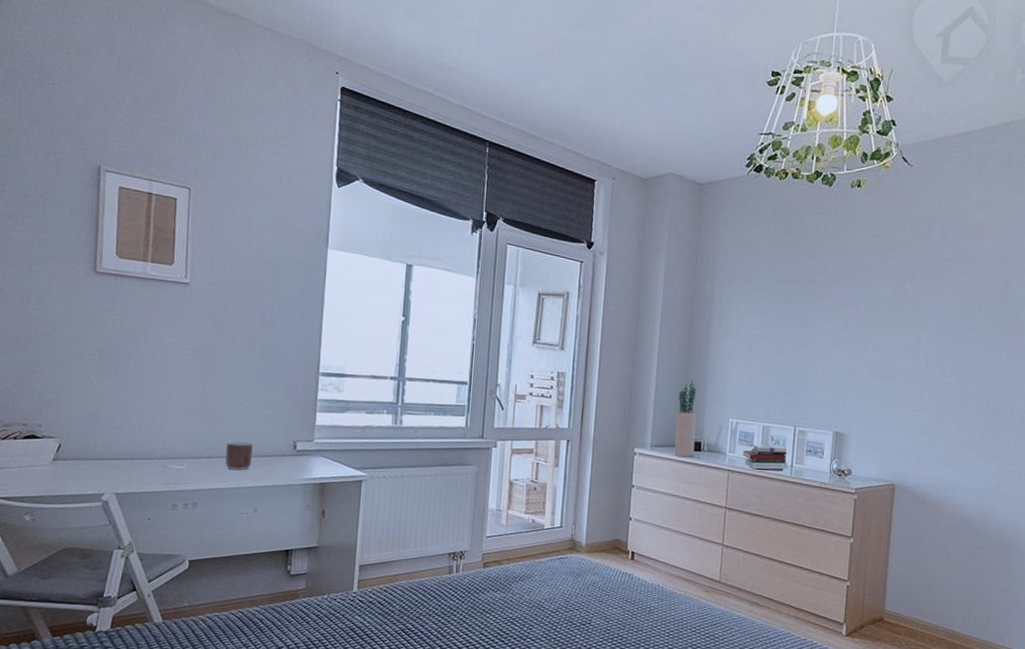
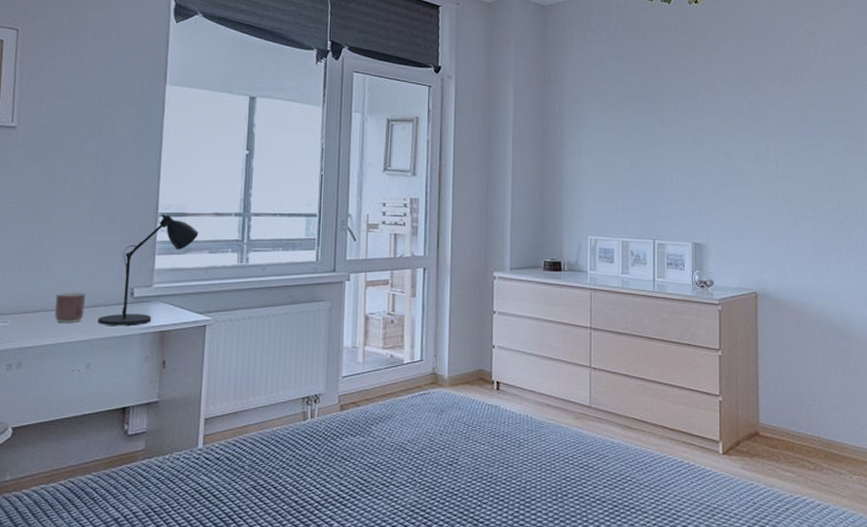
desk lamp: none [264,373,357,476] -> present [97,214,199,327]
vase: present [674,379,697,458] -> none [533,198,555,279]
books: present [742,444,788,471] -> none [604,259,650,287]

